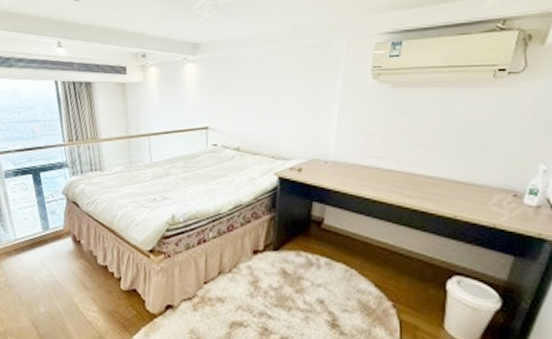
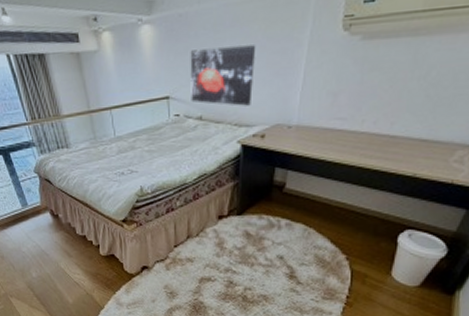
wall art: none [229,86,293,140] -> present [190,45,256,106]

